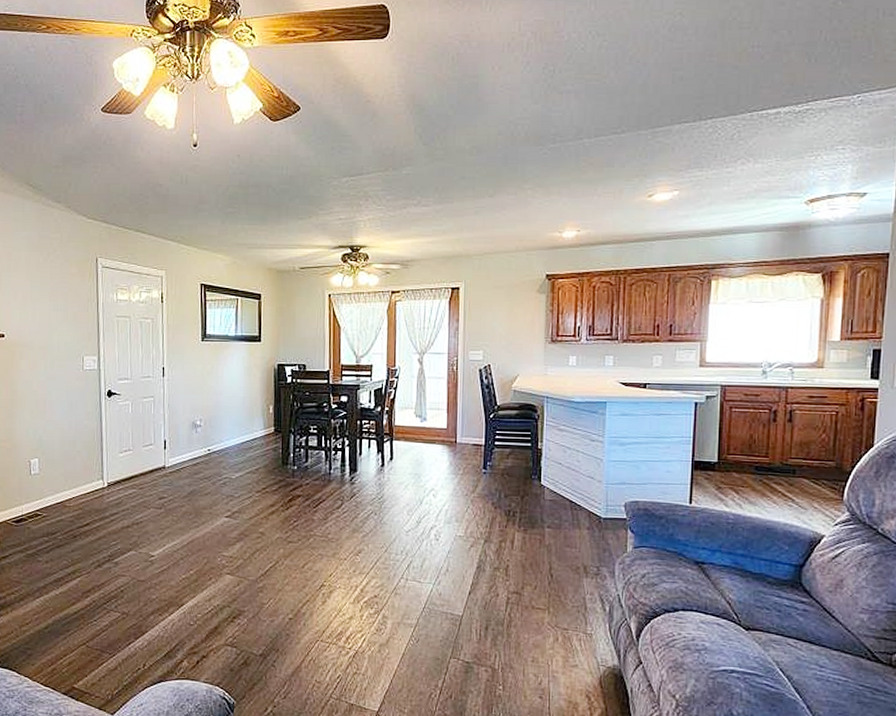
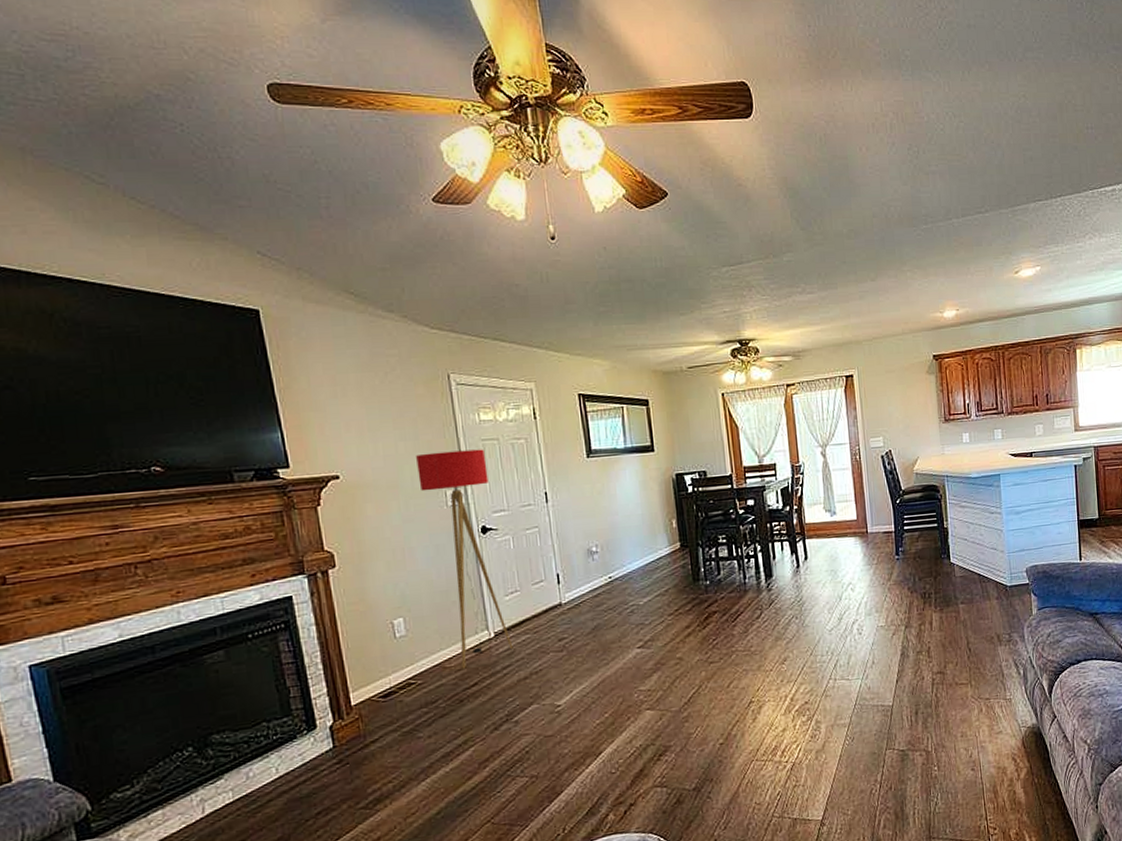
floor lamp: none [63,323,121,510] -> present [416,449,513,669]

